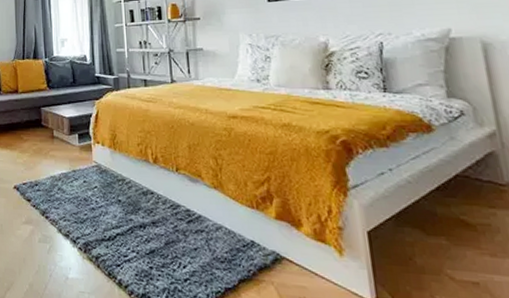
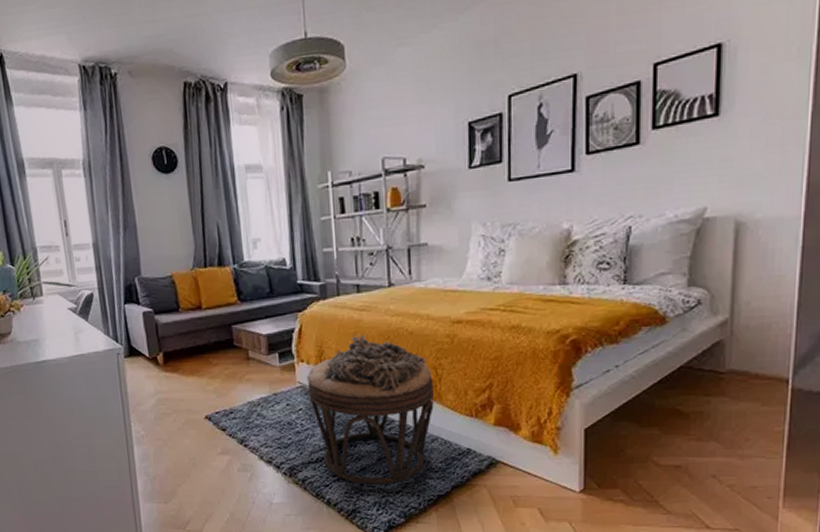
ottoman: none [101,120,217,271] -> present [306,332,435,486]

